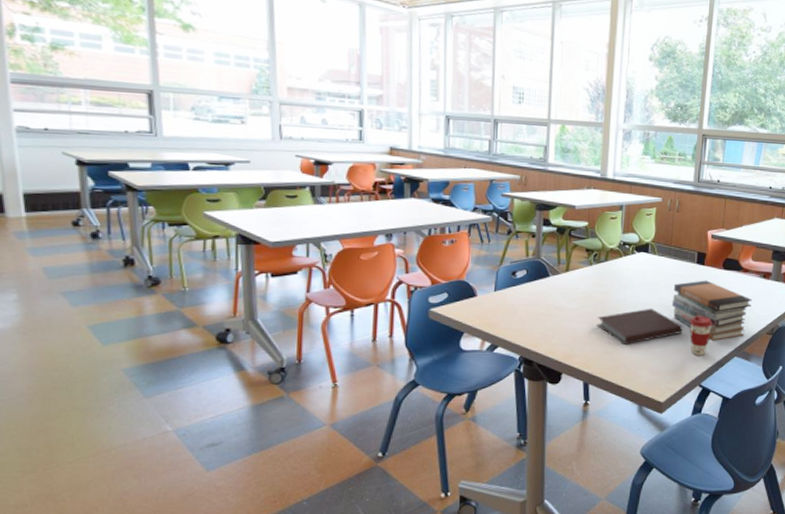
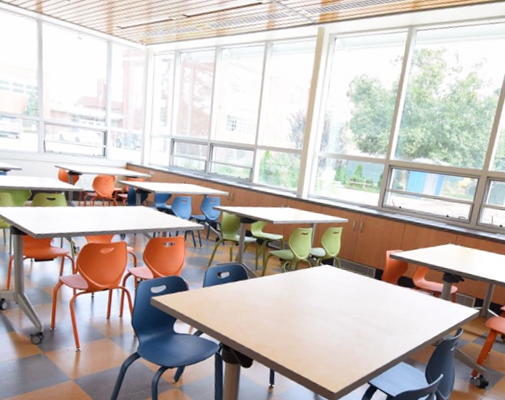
notebook: present [597,308,683,344] -> none [284,313,358,342]
book stack: present [672,280,753,341] -> none [349,293,422,347]
coffee cup: present [689,316,713,356] -> none [363,323,385,358]

